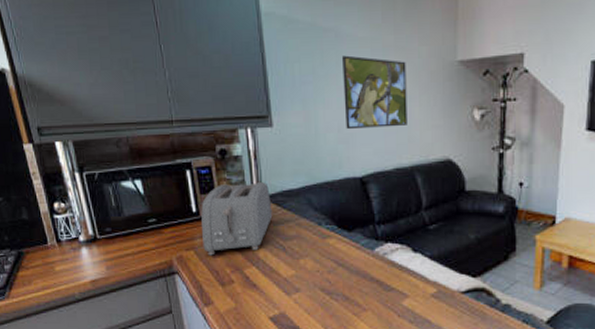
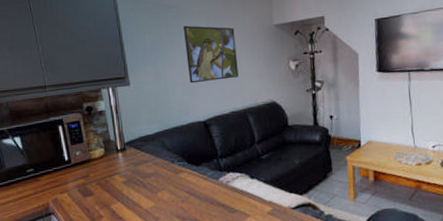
toaster: present [201,182,273,256] -> none [72,131,133,196]

